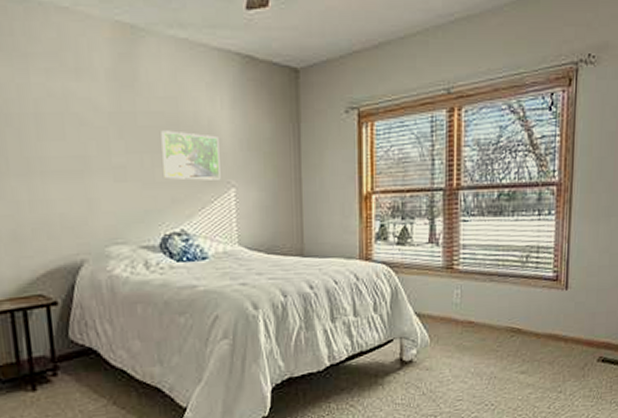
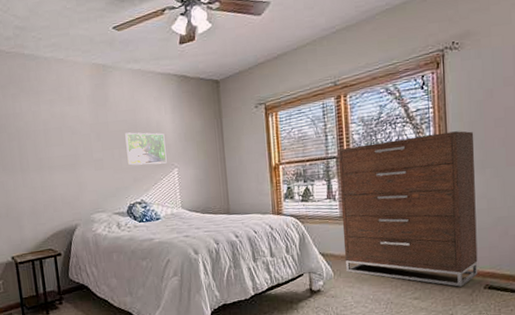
dresser: none [444,168,603,359] -> present [338,131,478,287]

